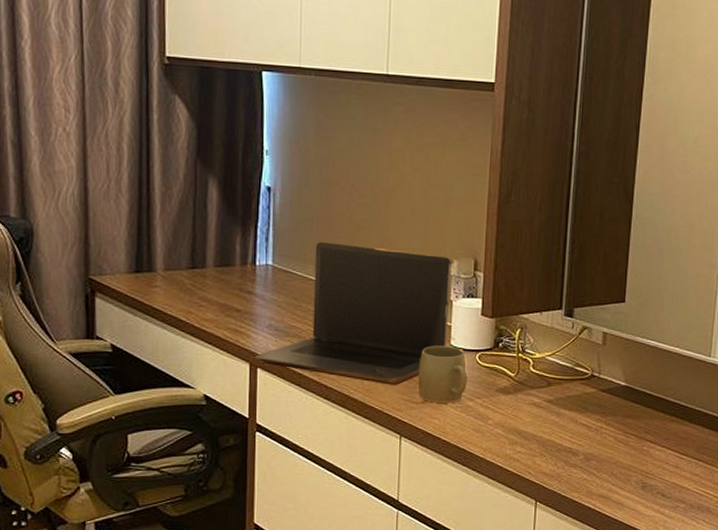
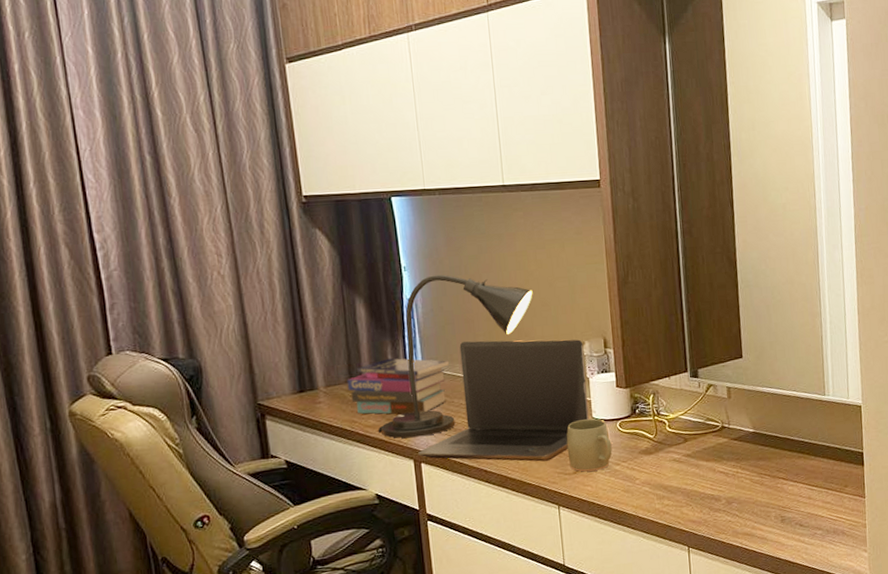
books: none [188,248,301,313] -> present [347,358,449,414]
desk lamp: none [215,164,404,339] -> present [378,274,533,438]

